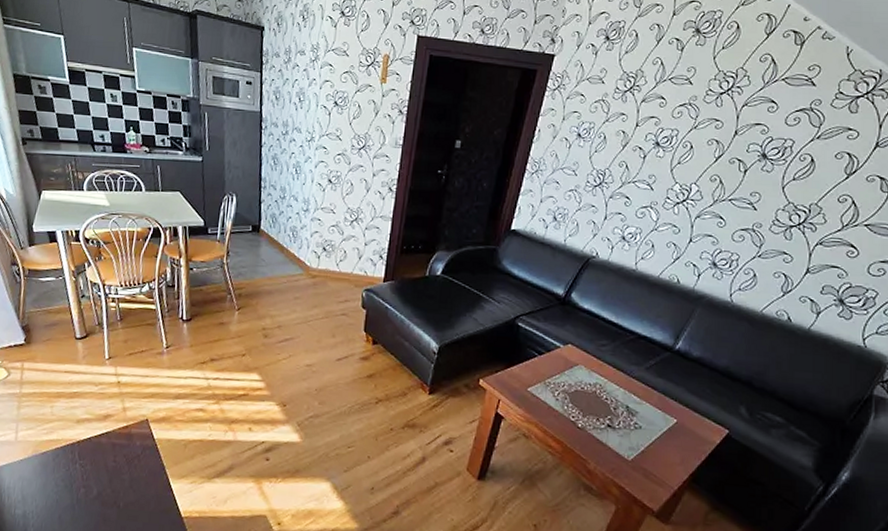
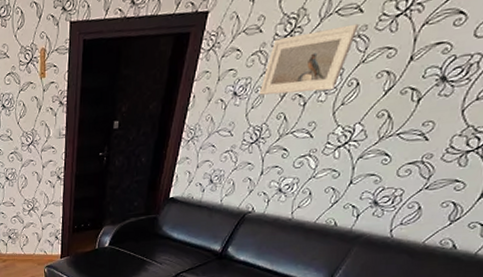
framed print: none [601,92,690,149] -> present [258,23,359,95]

